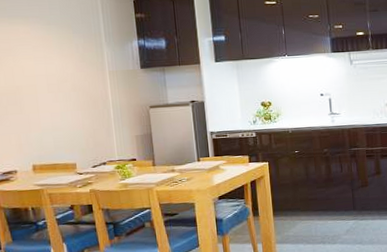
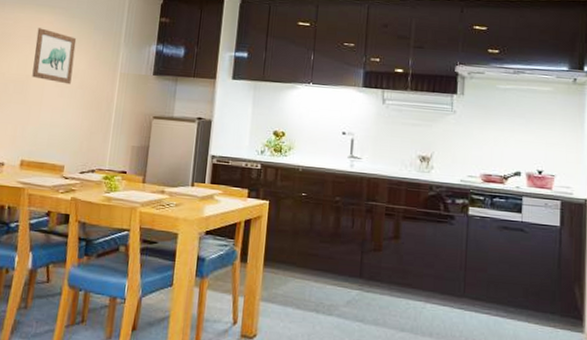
wall art: none [15,39,63,89] -> present [32,28,77,85]

